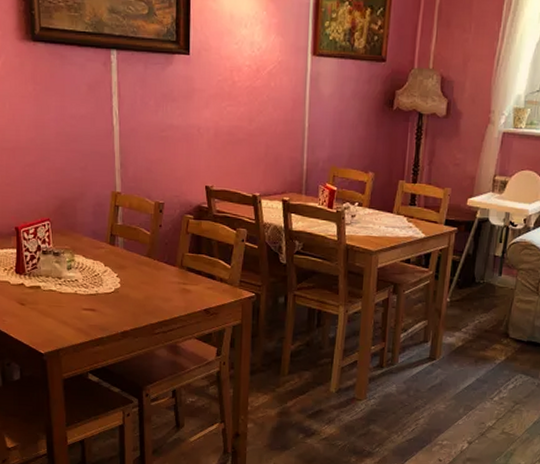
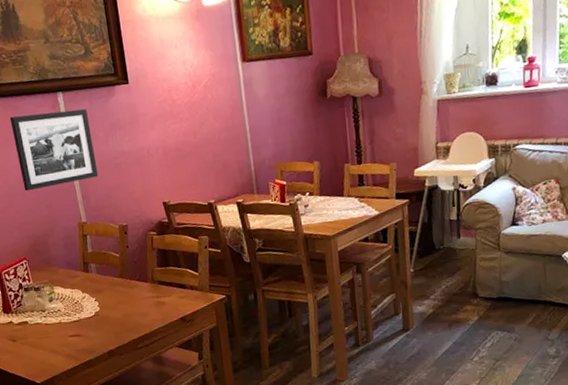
picture frame: none [55,66,142,149] -> present [9,109,99,191]

